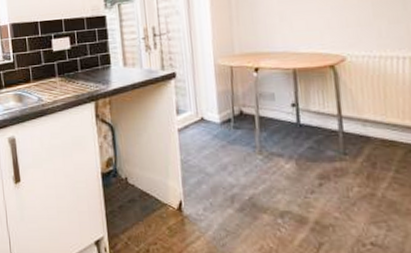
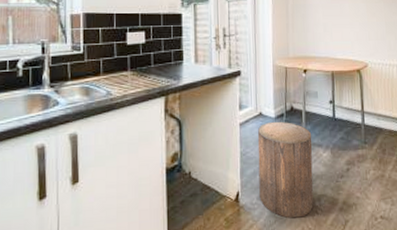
stool: none [199,127,275,234] -> present [257,121,313,219]

